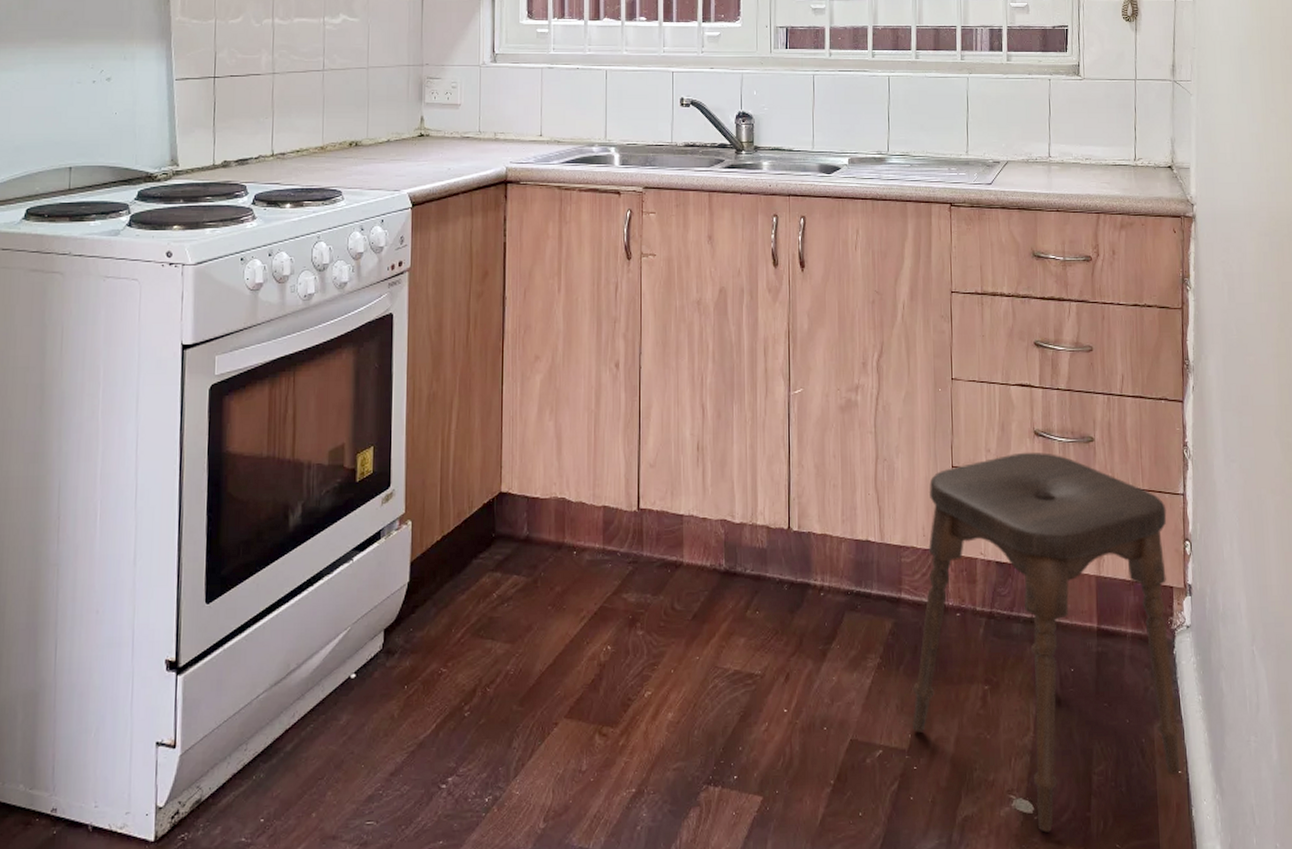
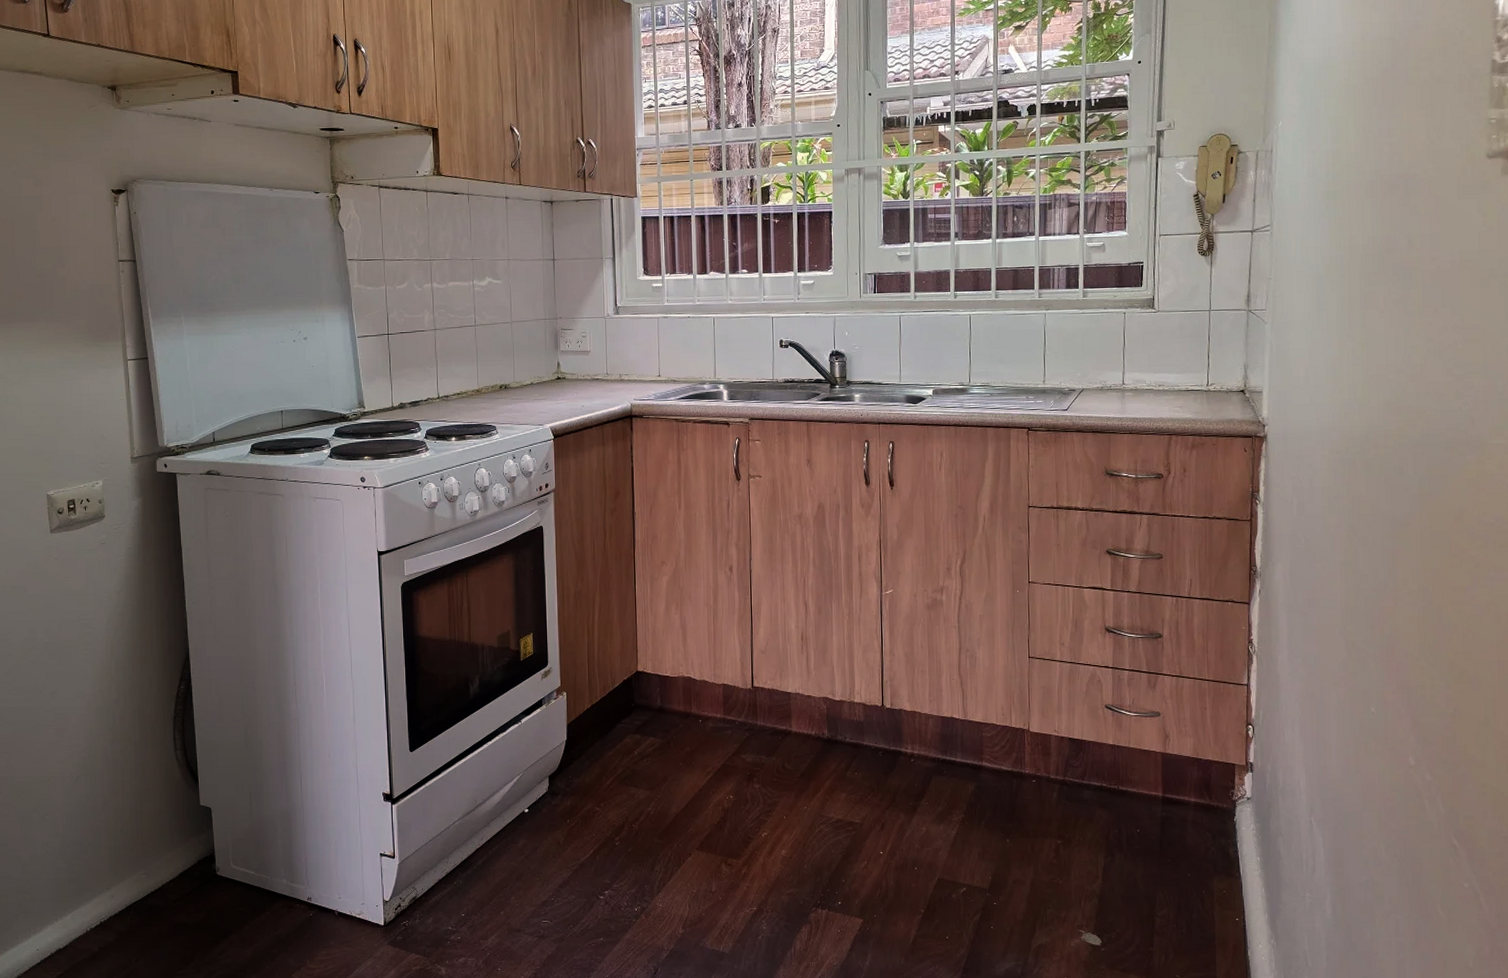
stool: present [913,452,1181,833] -> none [993,645,1239,961]

